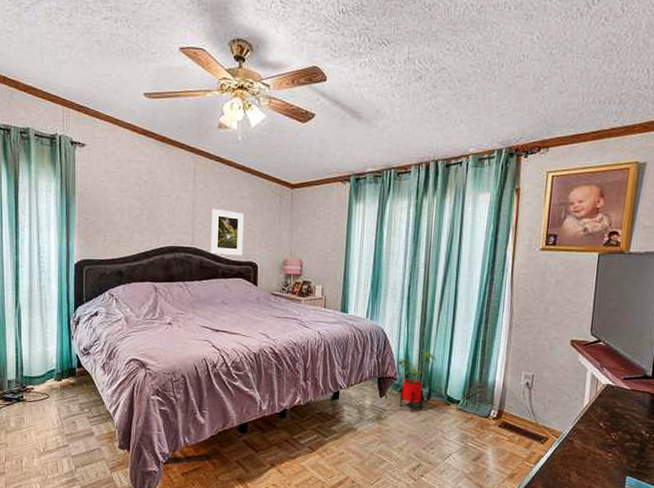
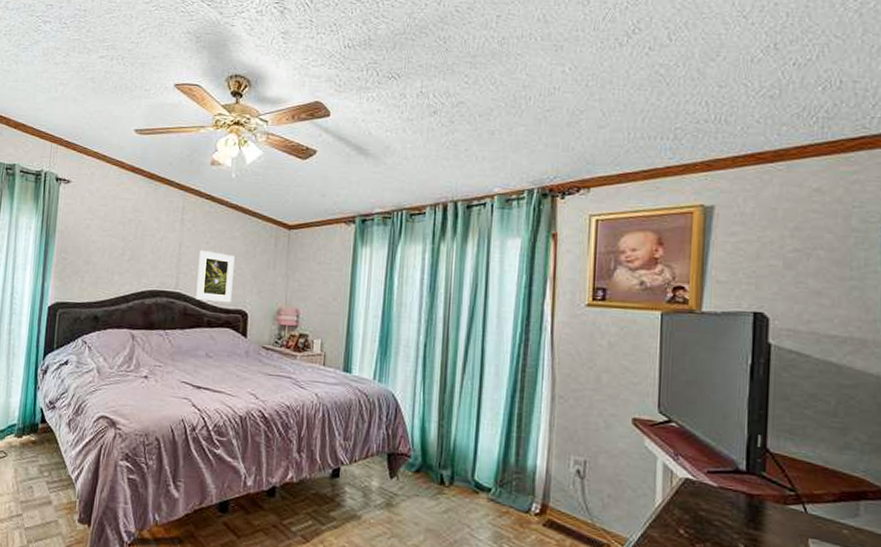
house plant: present [396,351,436,412] -> none [410,423,460,499]

